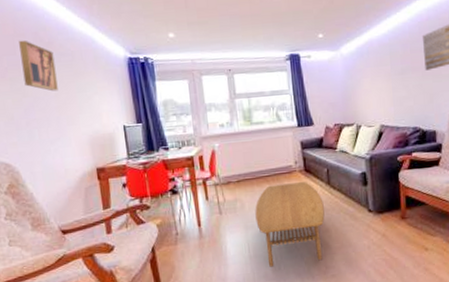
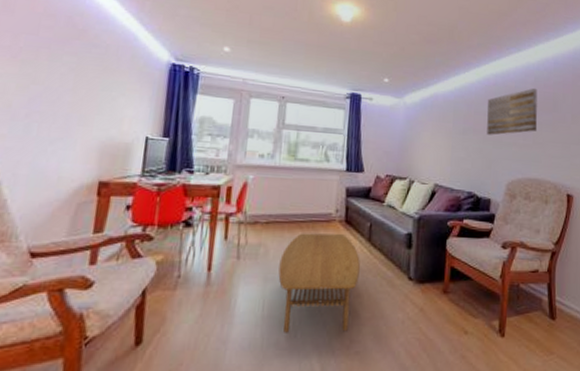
wall art: present [19,40,58,92] -> none [38,20,85,85]

